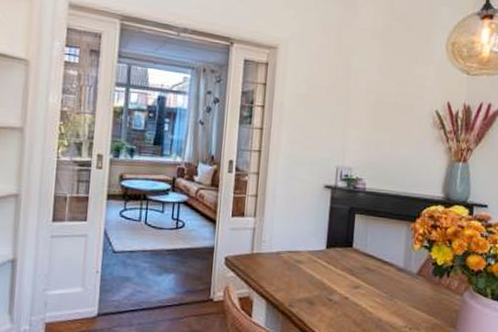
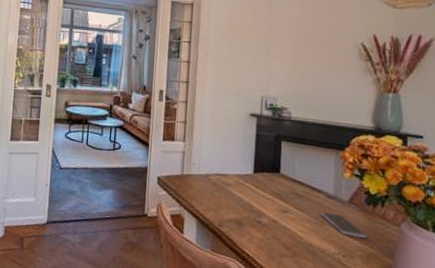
smartphone: none [390,285,432,310] -> present [320,212,367,238]

